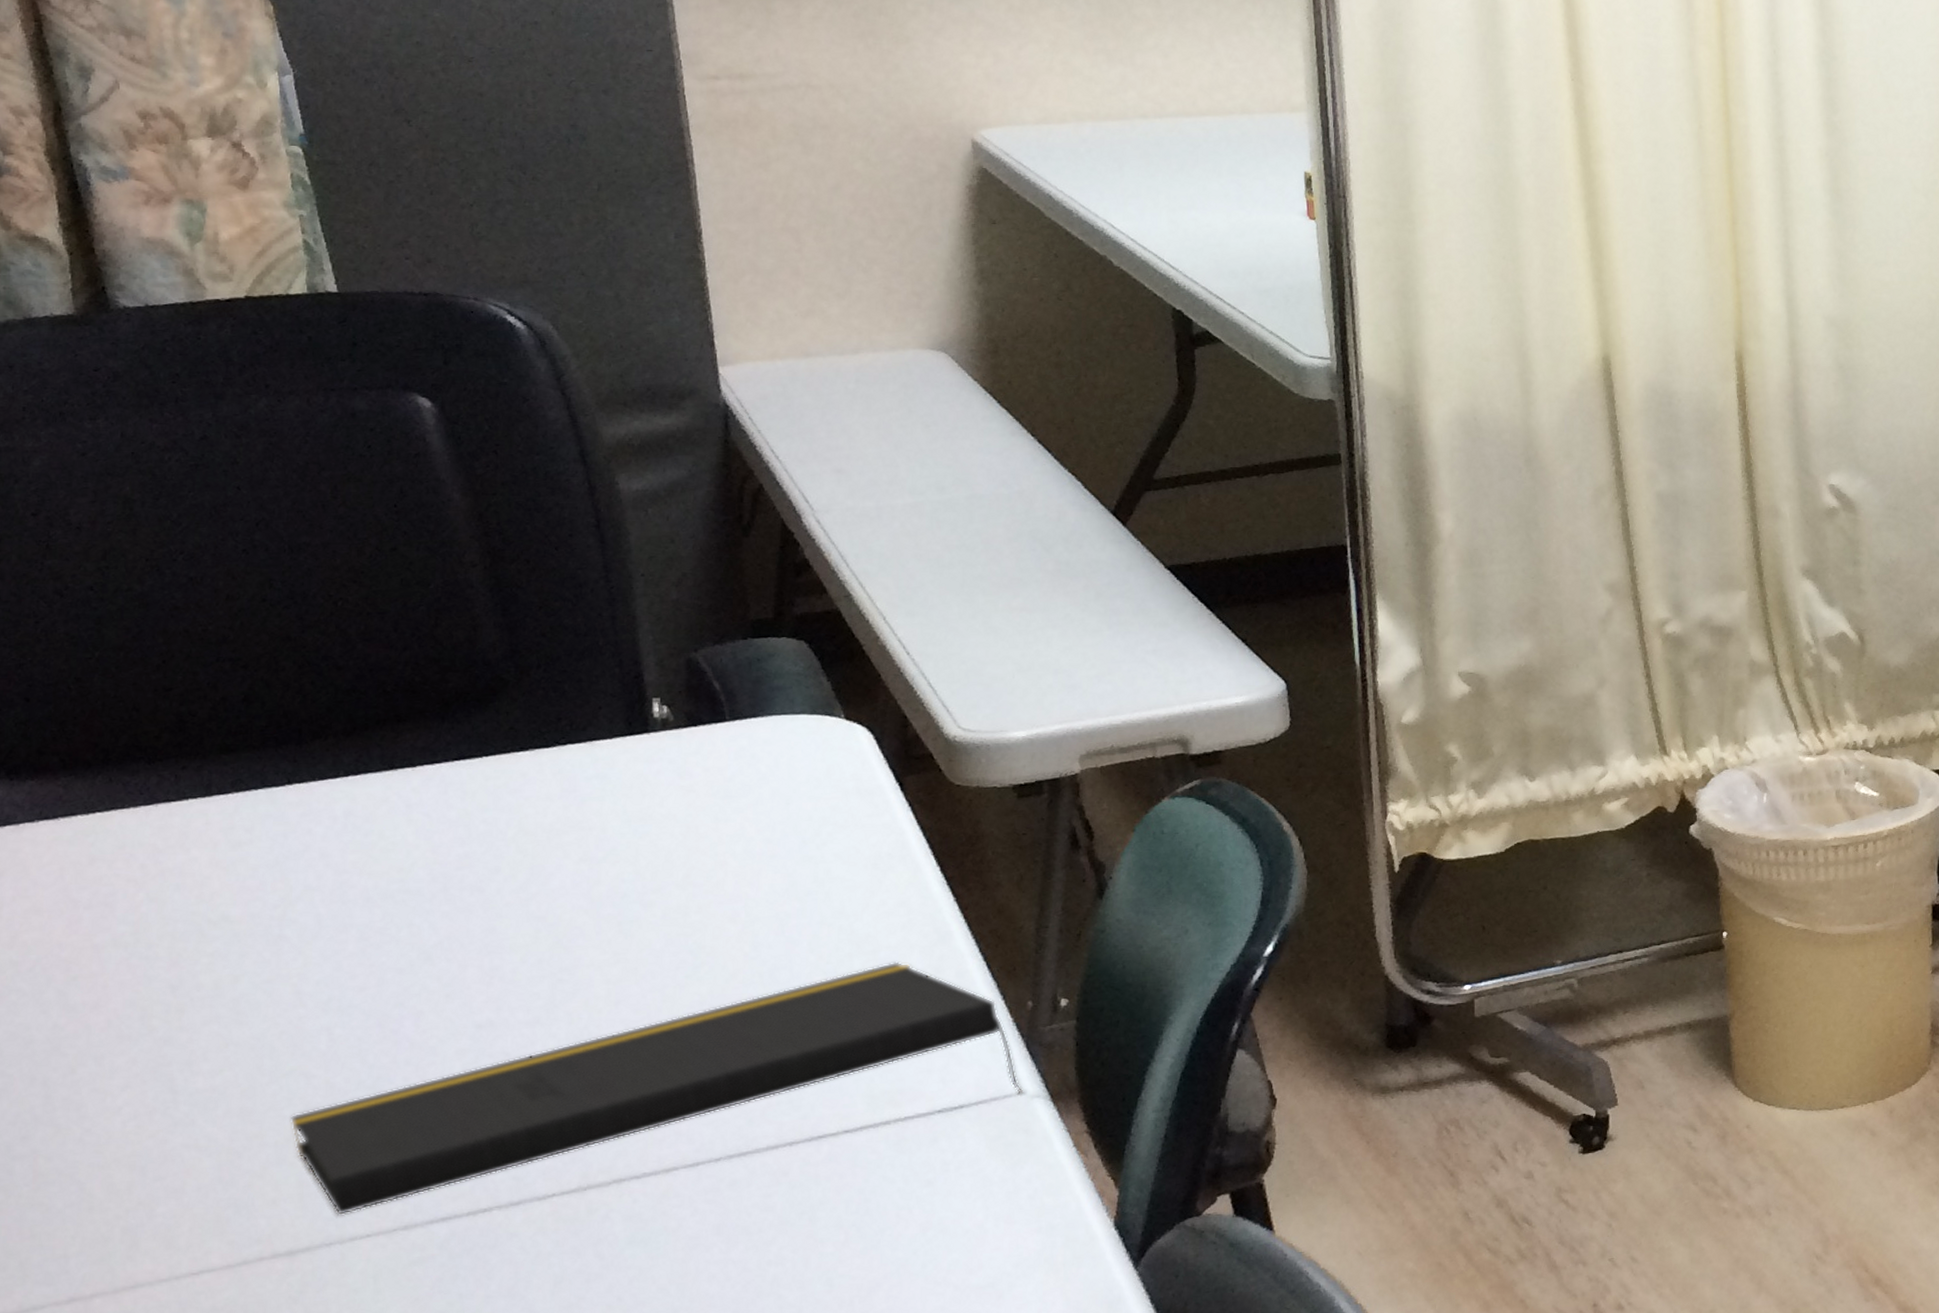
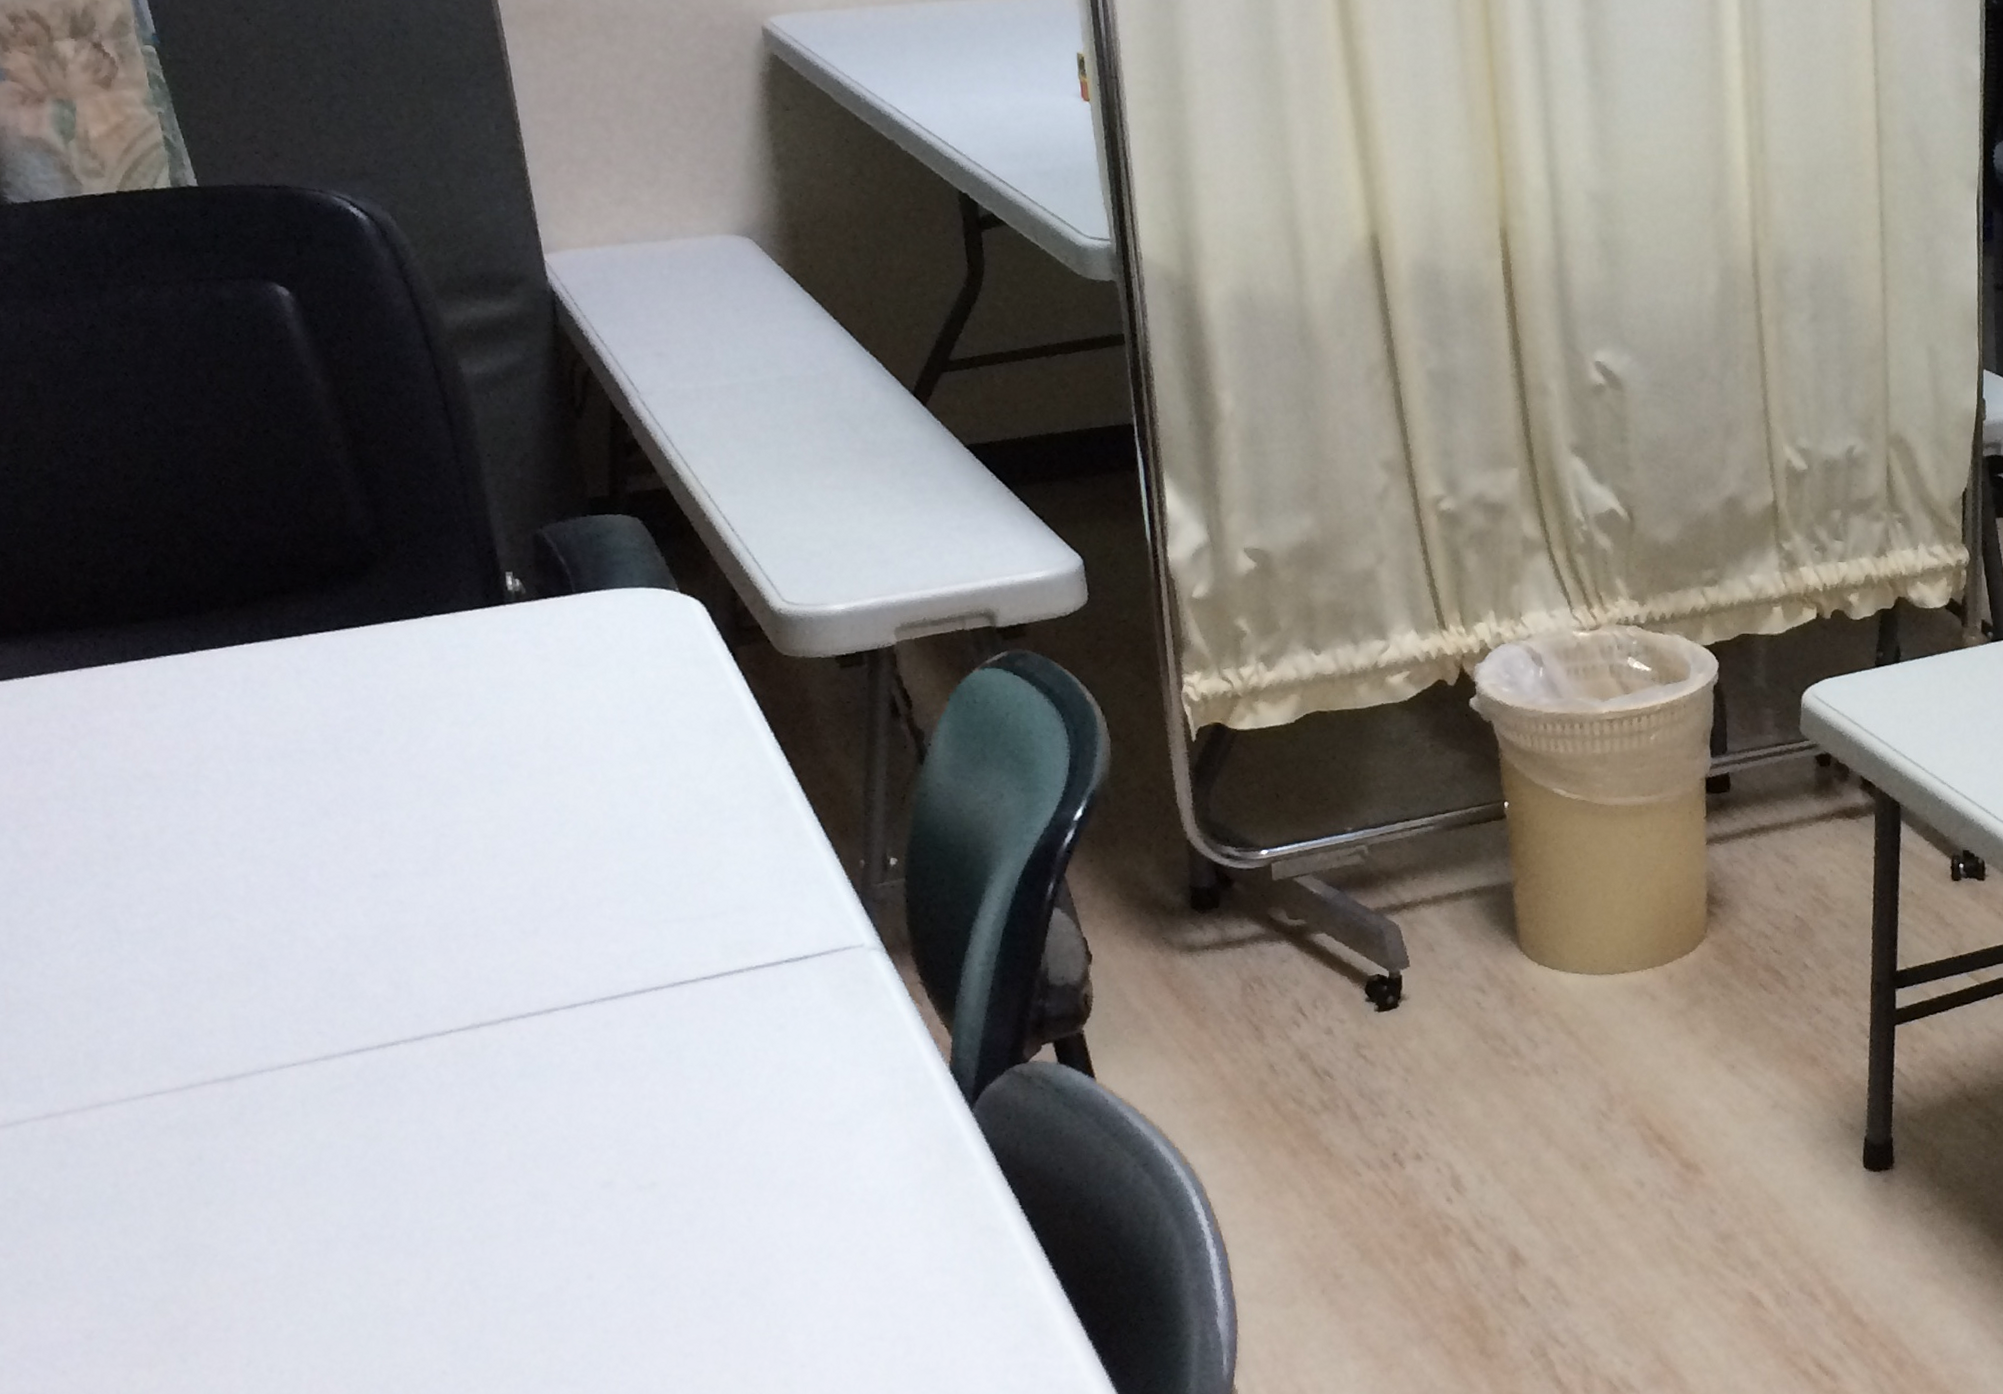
notepad: present [289,961,1023,1215] -> none [218,821,860,1045]

